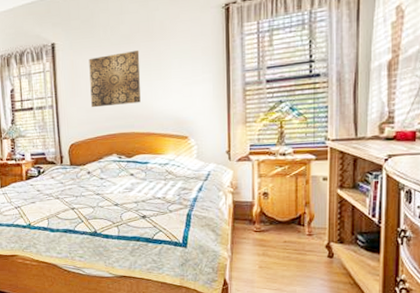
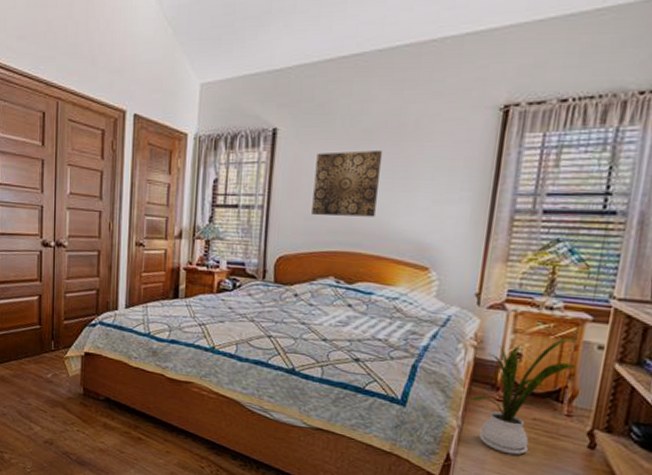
house plant: none [235,174,309,272] -> present [470,337,577,455]

